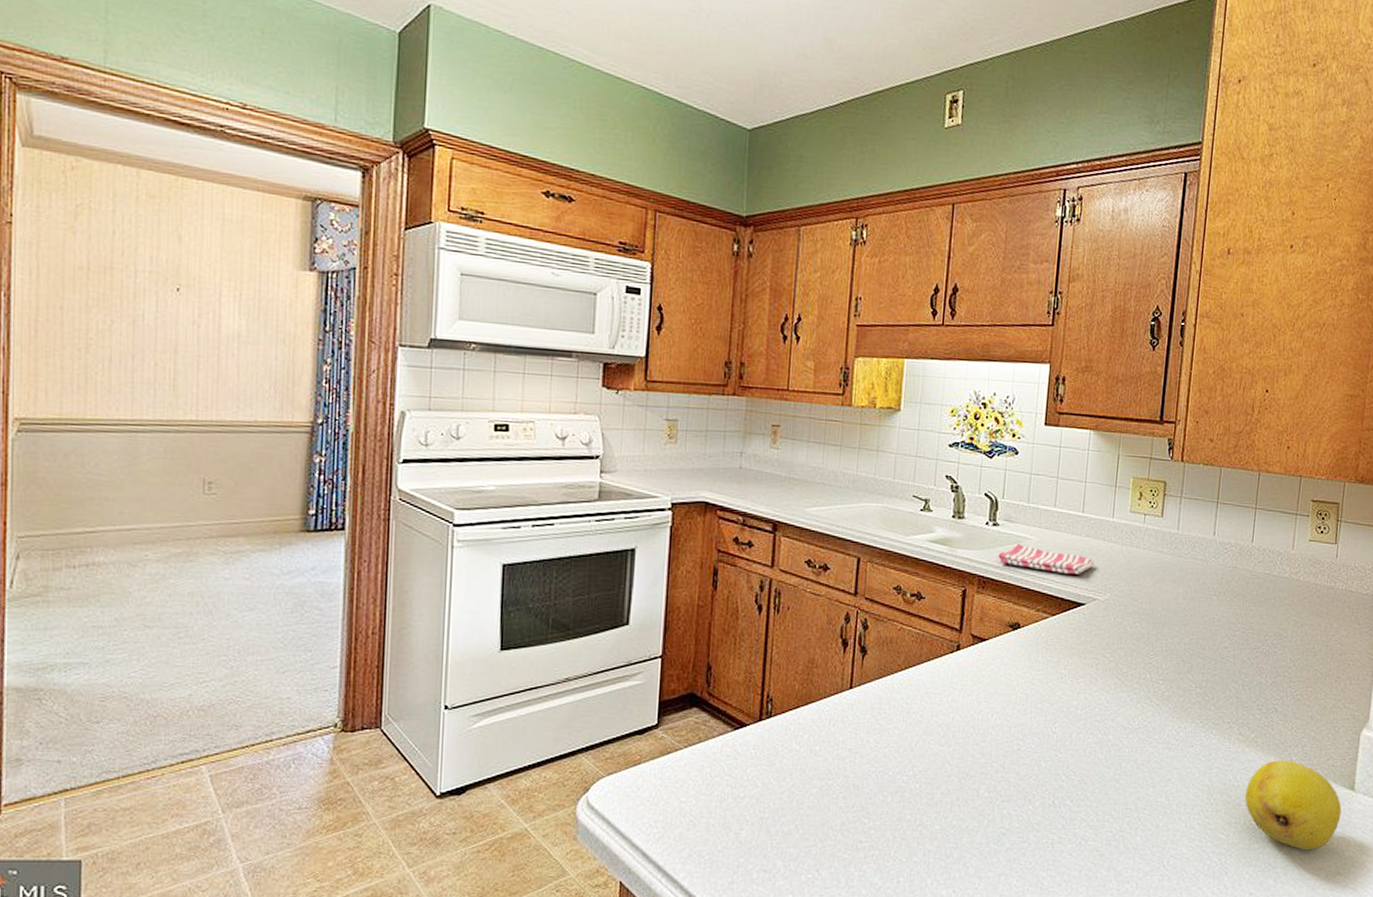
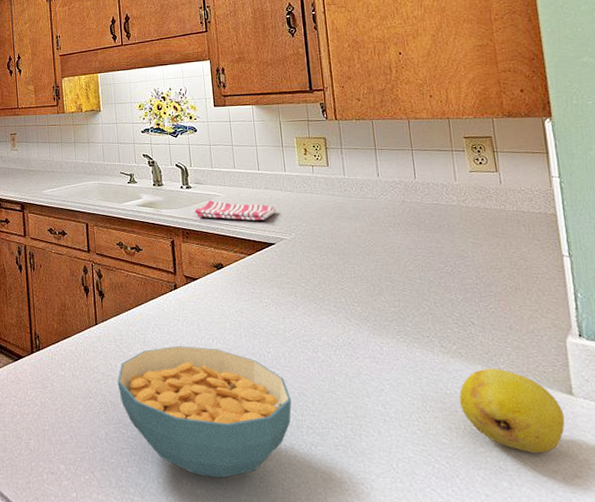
cereal bowl: none [866,720,1070,877] -> present [117,346,292,479]

